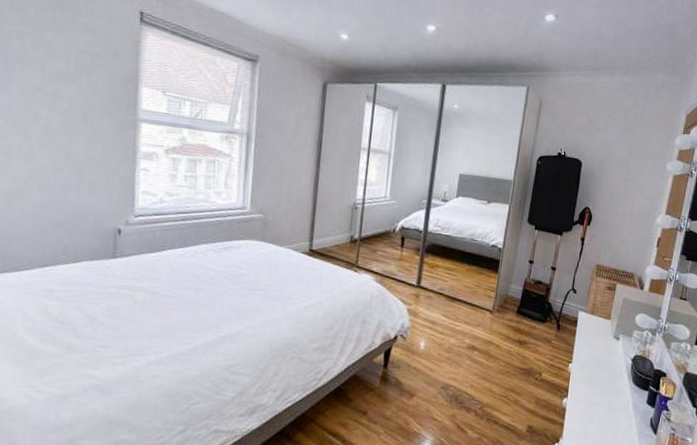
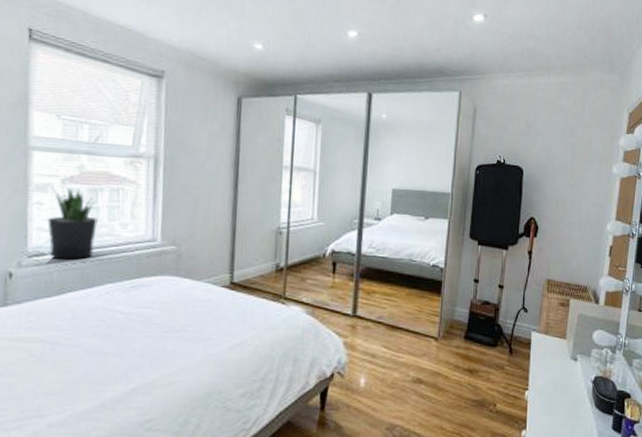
planter: none [152,154,196,222] -> present [47,184,98,260]

